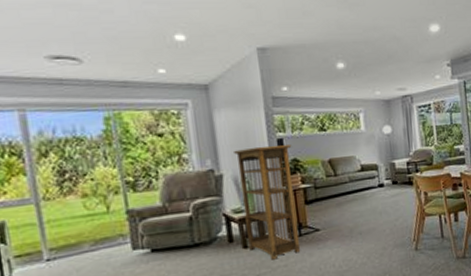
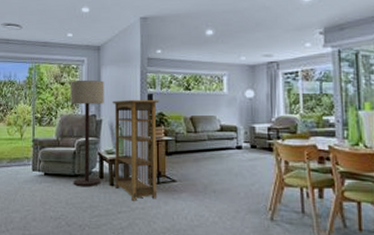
floor lamp: none [172,127,231,257] -> present [70,79,104,187]

